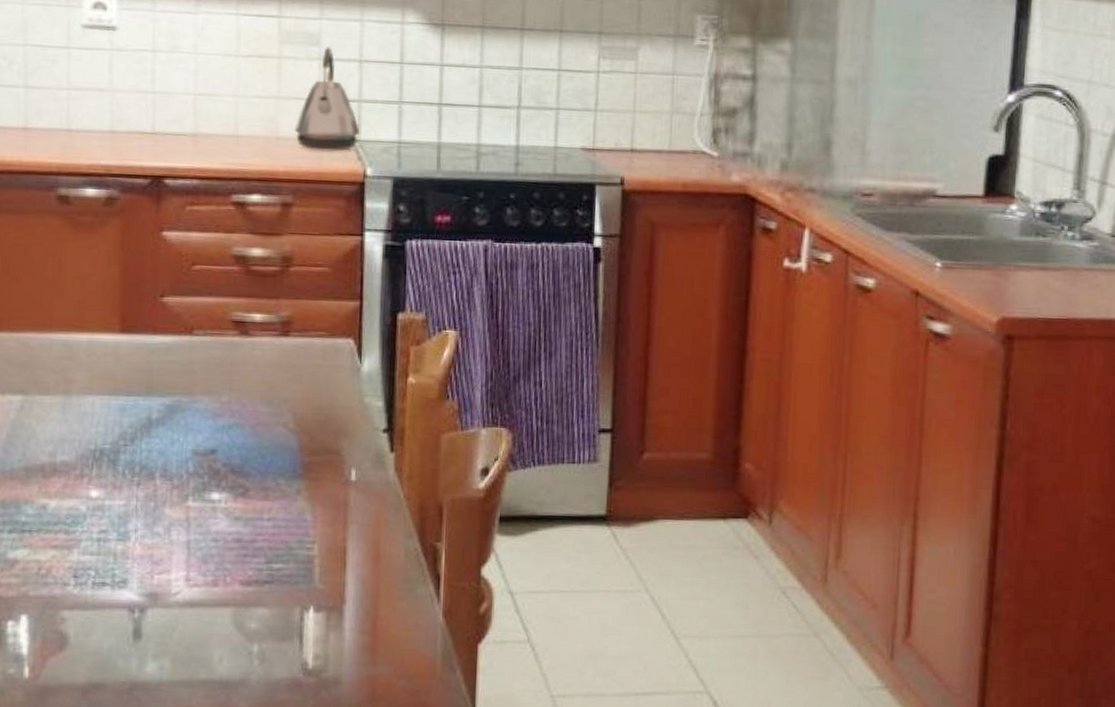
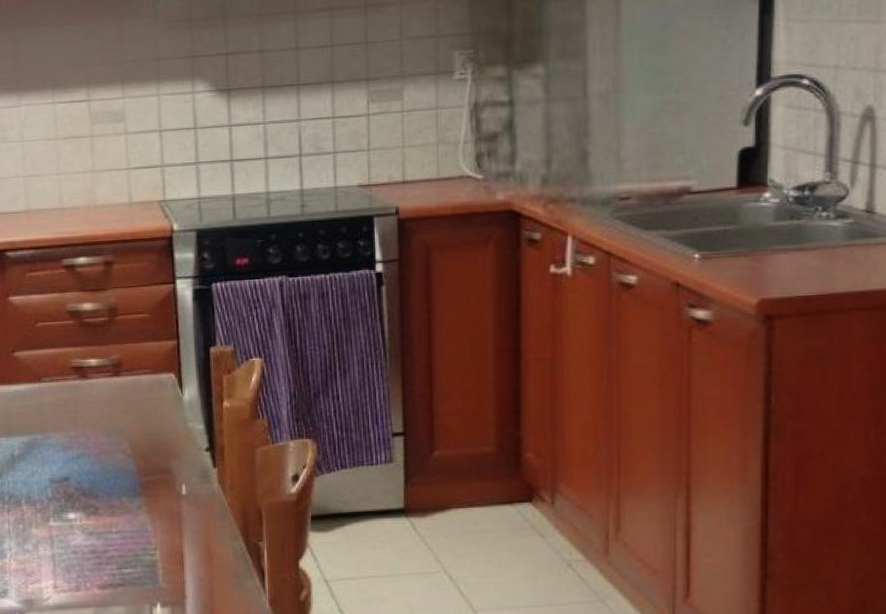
kettle: present [294,46,360,152] -> none [109,121,165,214]

